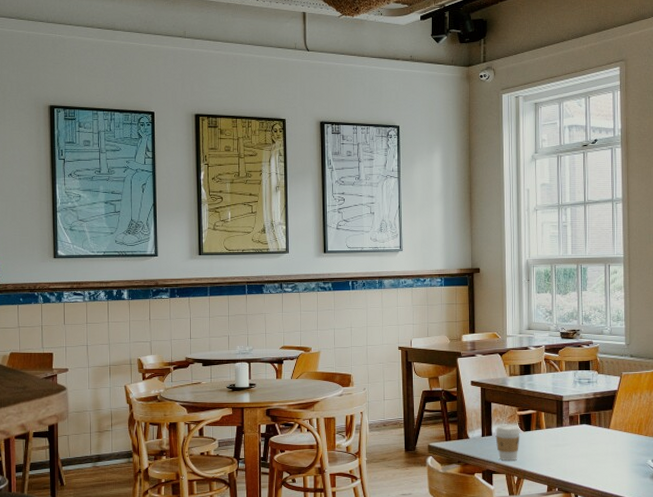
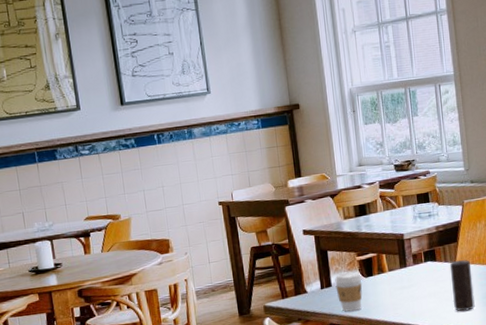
candle: none [603,426,624,475] -> present [449,259,475,312]

